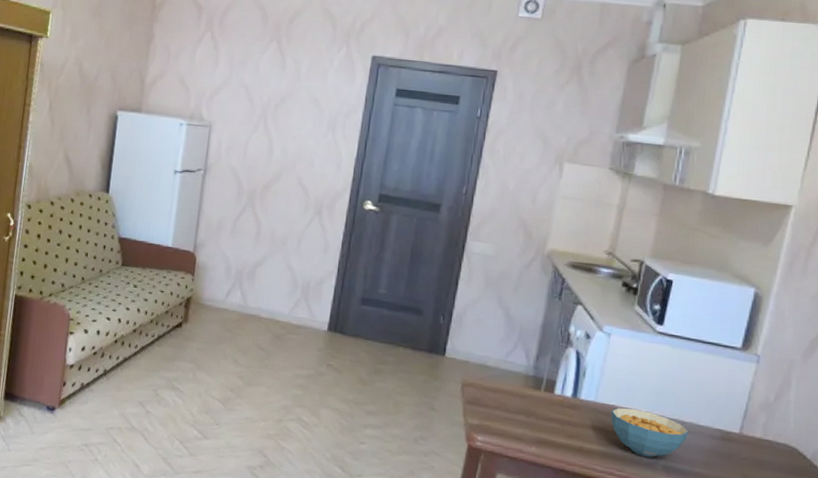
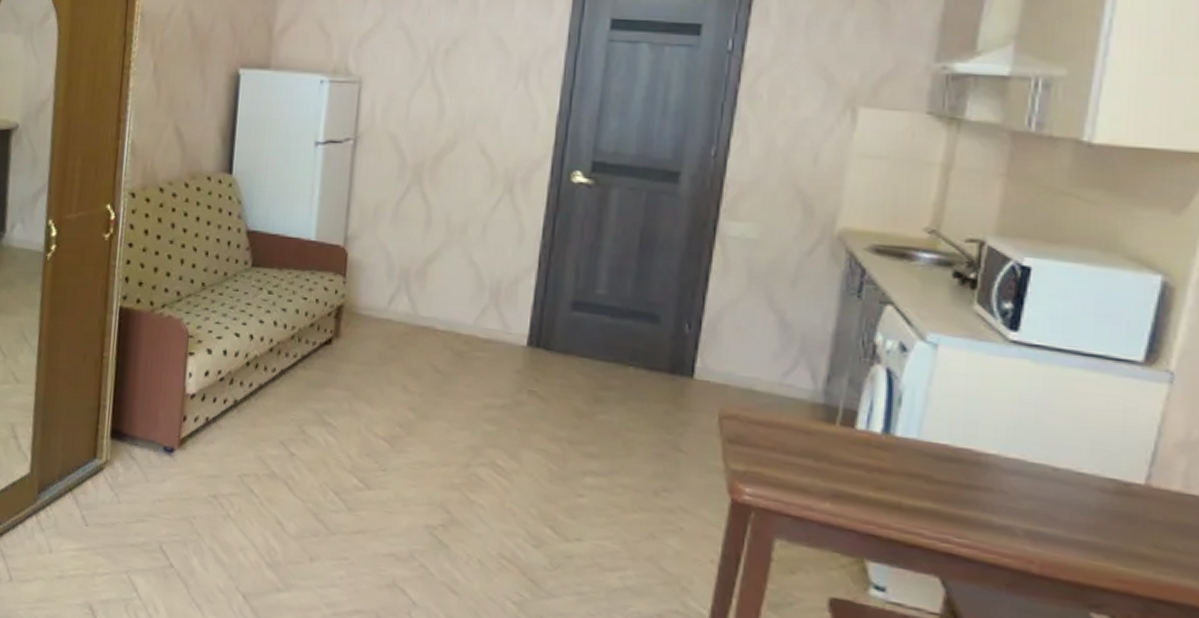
cereal bowl: present [610,407,689,458] -> none [942,448,1065,519]

